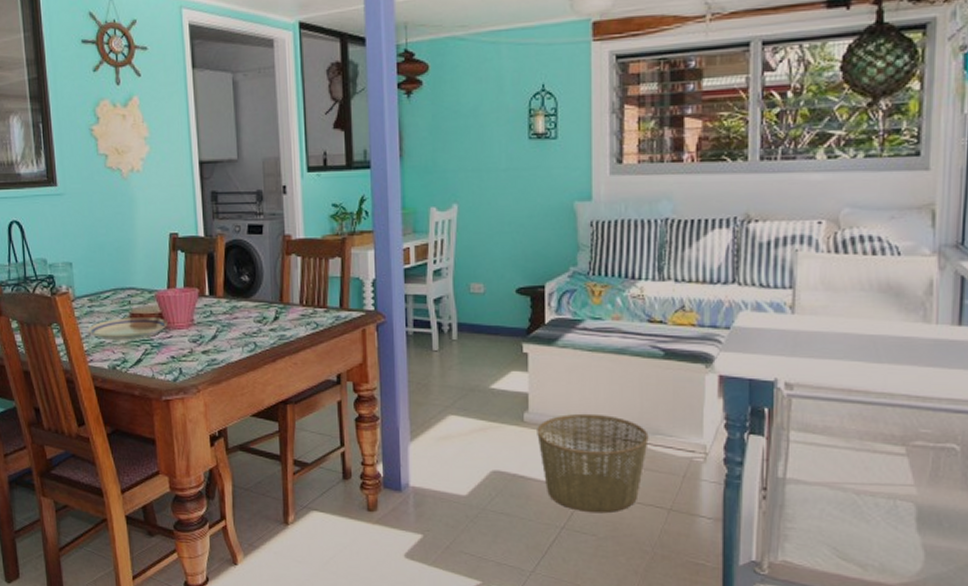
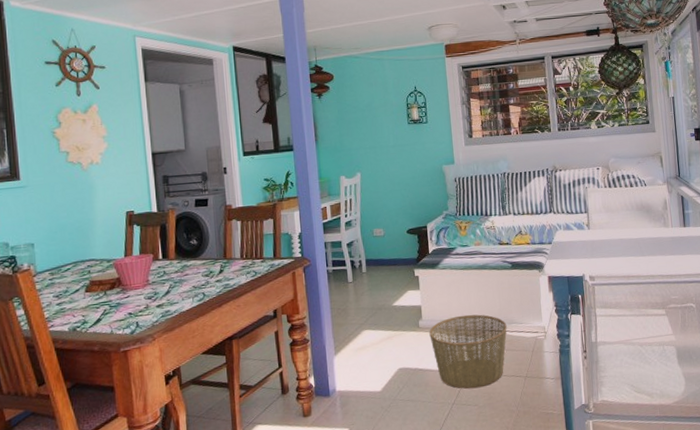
plate: present [88,316,168,341] -> none [49,282,125,307]

